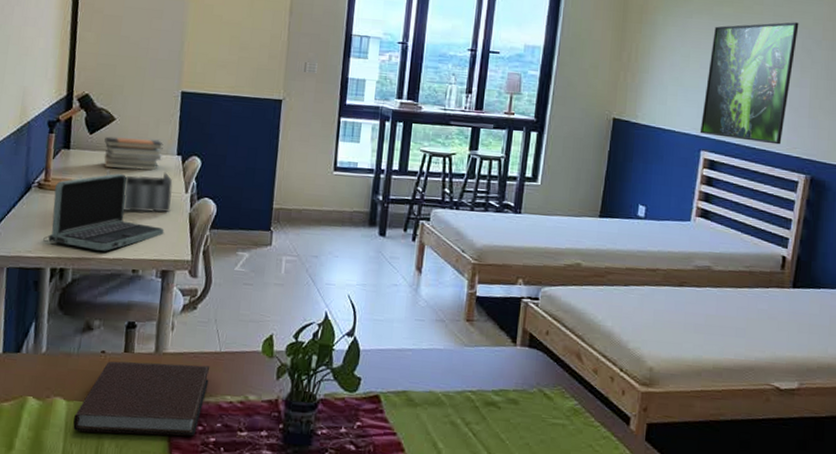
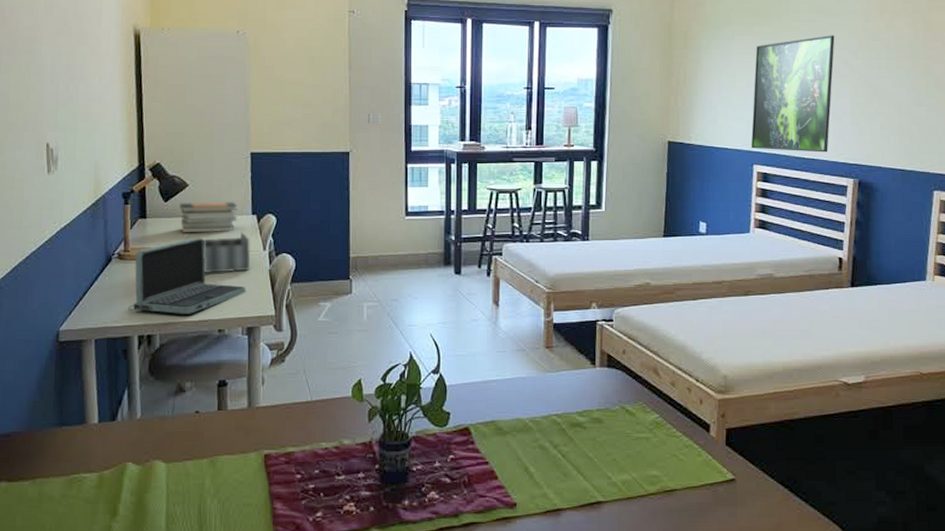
notebook: present [73,361,210,437] -> none [174,415,303,491]

